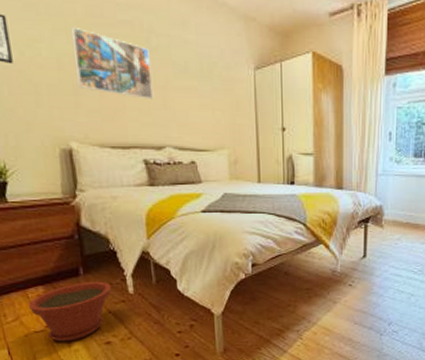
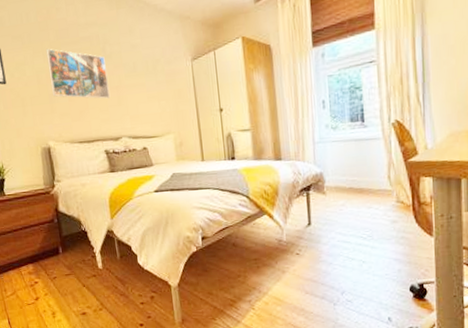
plant pot: present [28,281,111,342] -> none [22,258,85,313]

